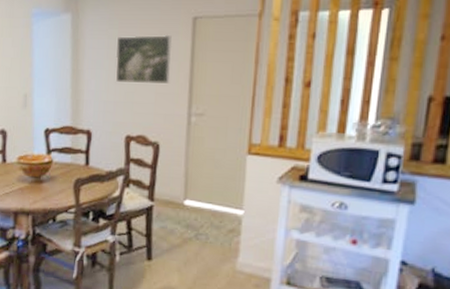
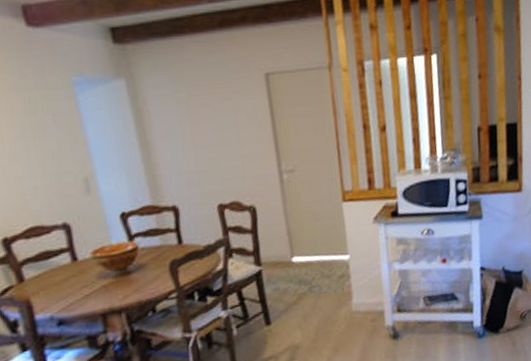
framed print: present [115,34,173,84] -> none [185,93,254,151]

